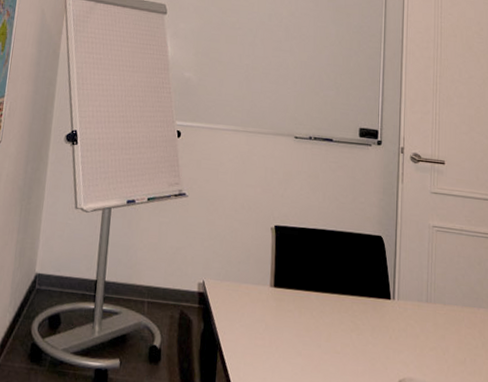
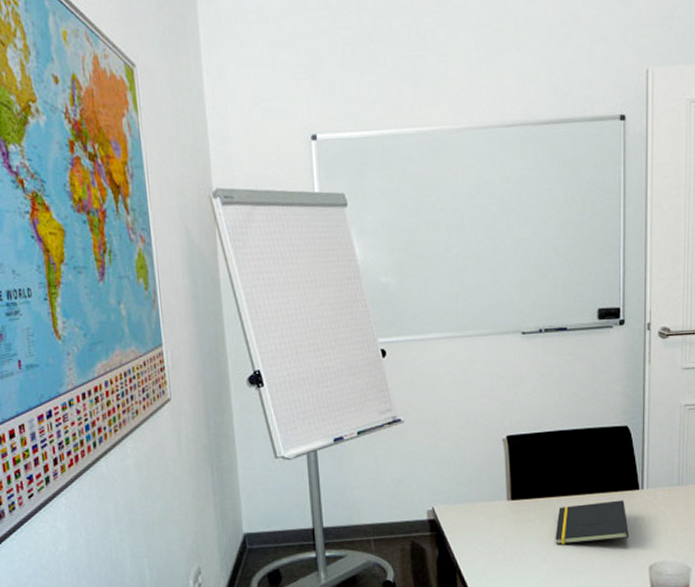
notepad: none [311,303,380,347] -> present [555,500,629,545]

